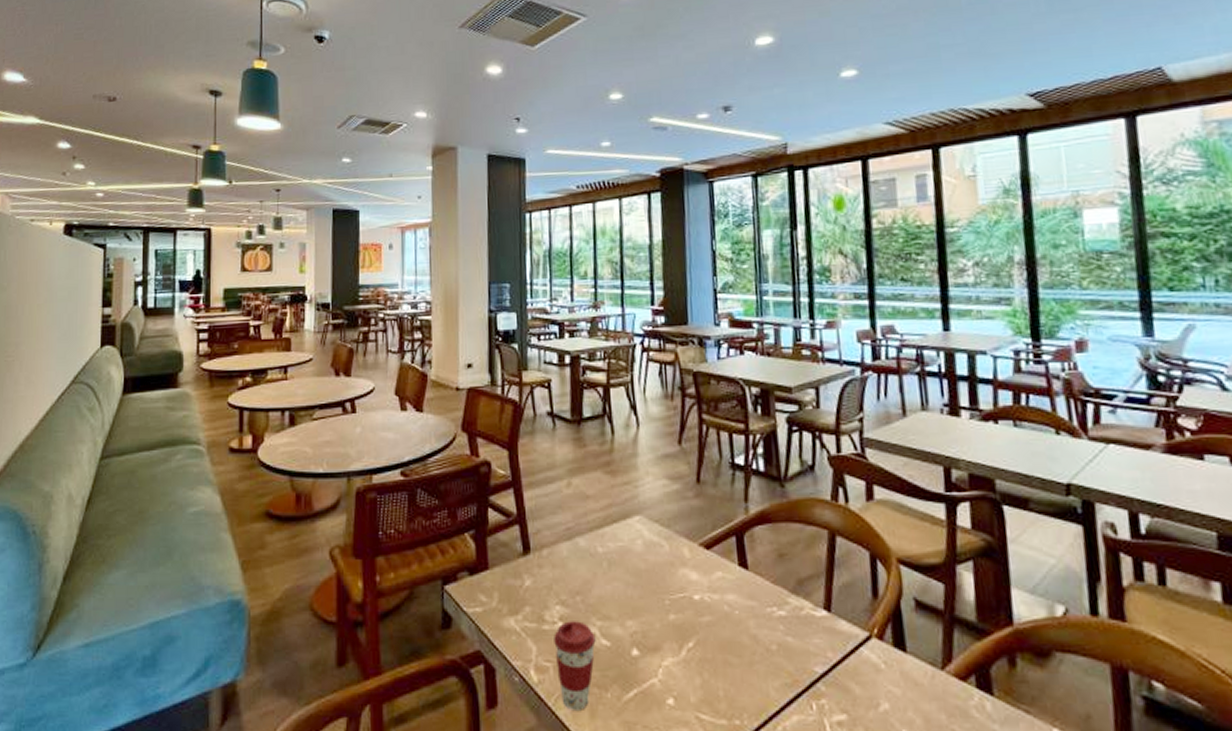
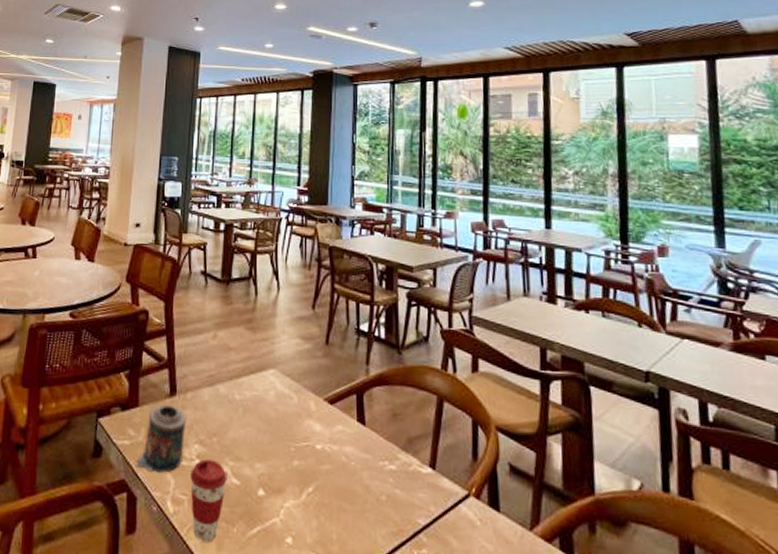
candle: none [492,564,545,639] -> present [136,404,187,473]

